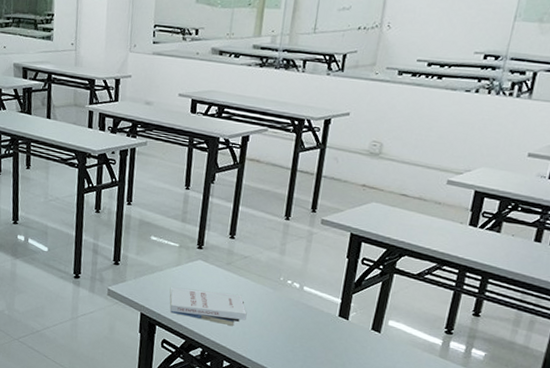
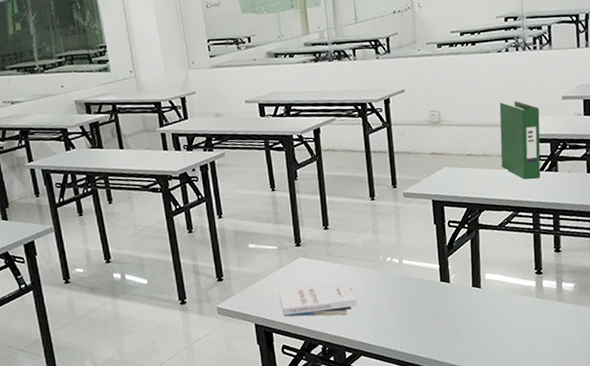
binder: none [437,146,498,235] -> present [499,101,541,179]

